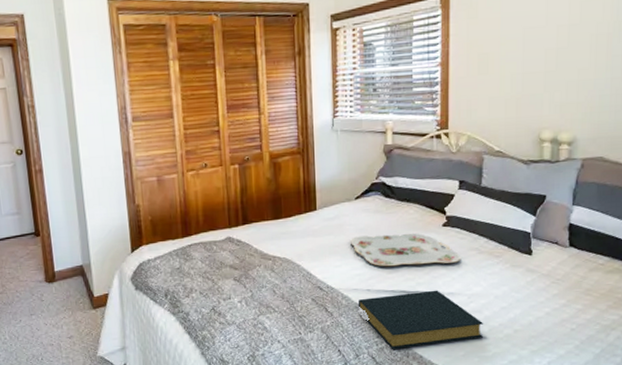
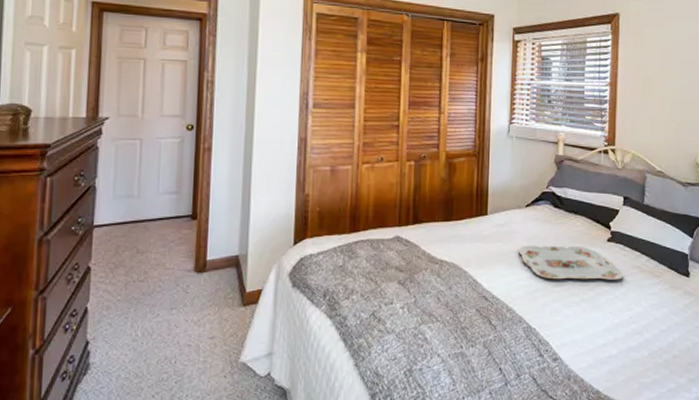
hardback book: present [358,290,484,349] -> none [522,307,644,370]

